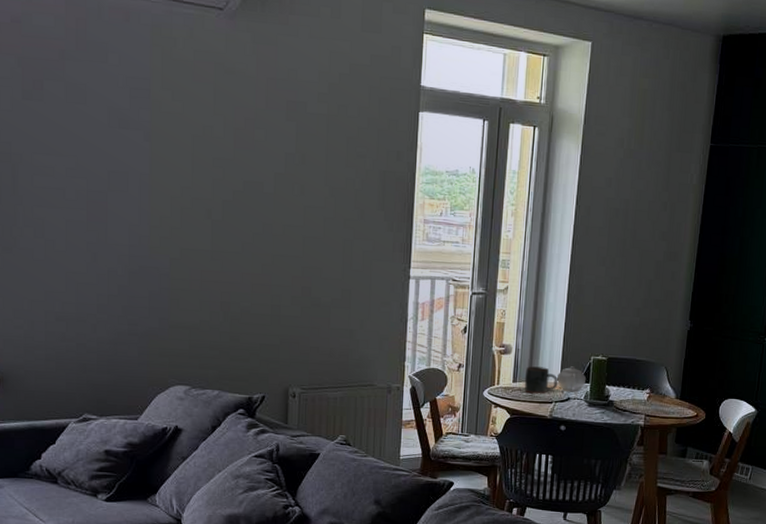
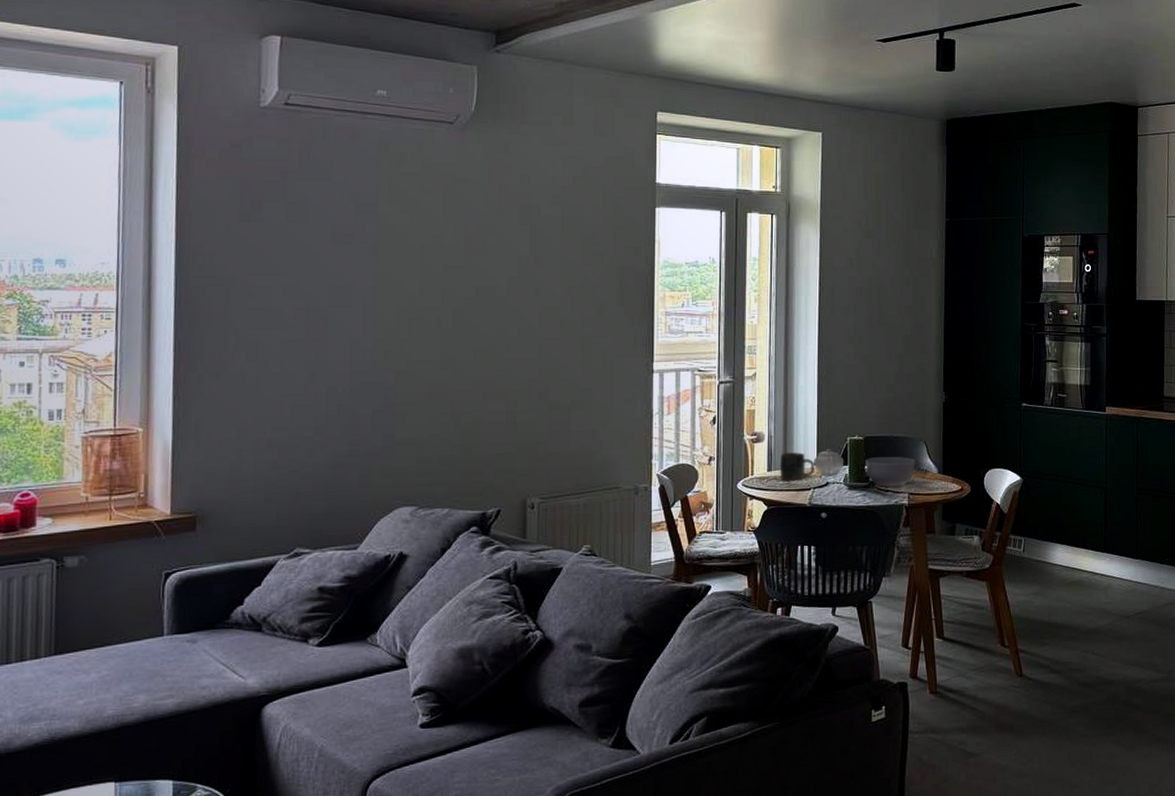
bowl: none [606,377,655,409] -> present [865,456,916,488]

